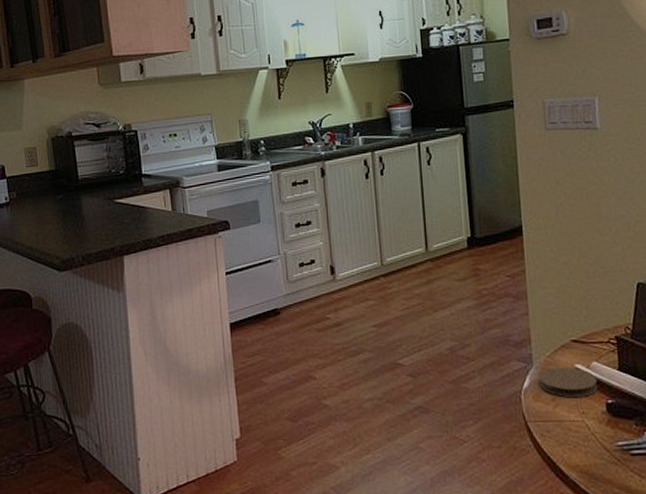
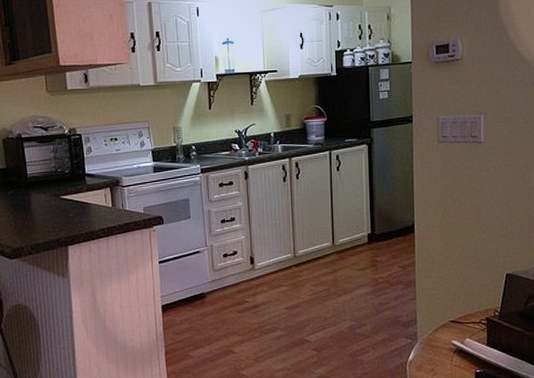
coaster: present [538,367,597,397] -> none [421,343,469,367]

